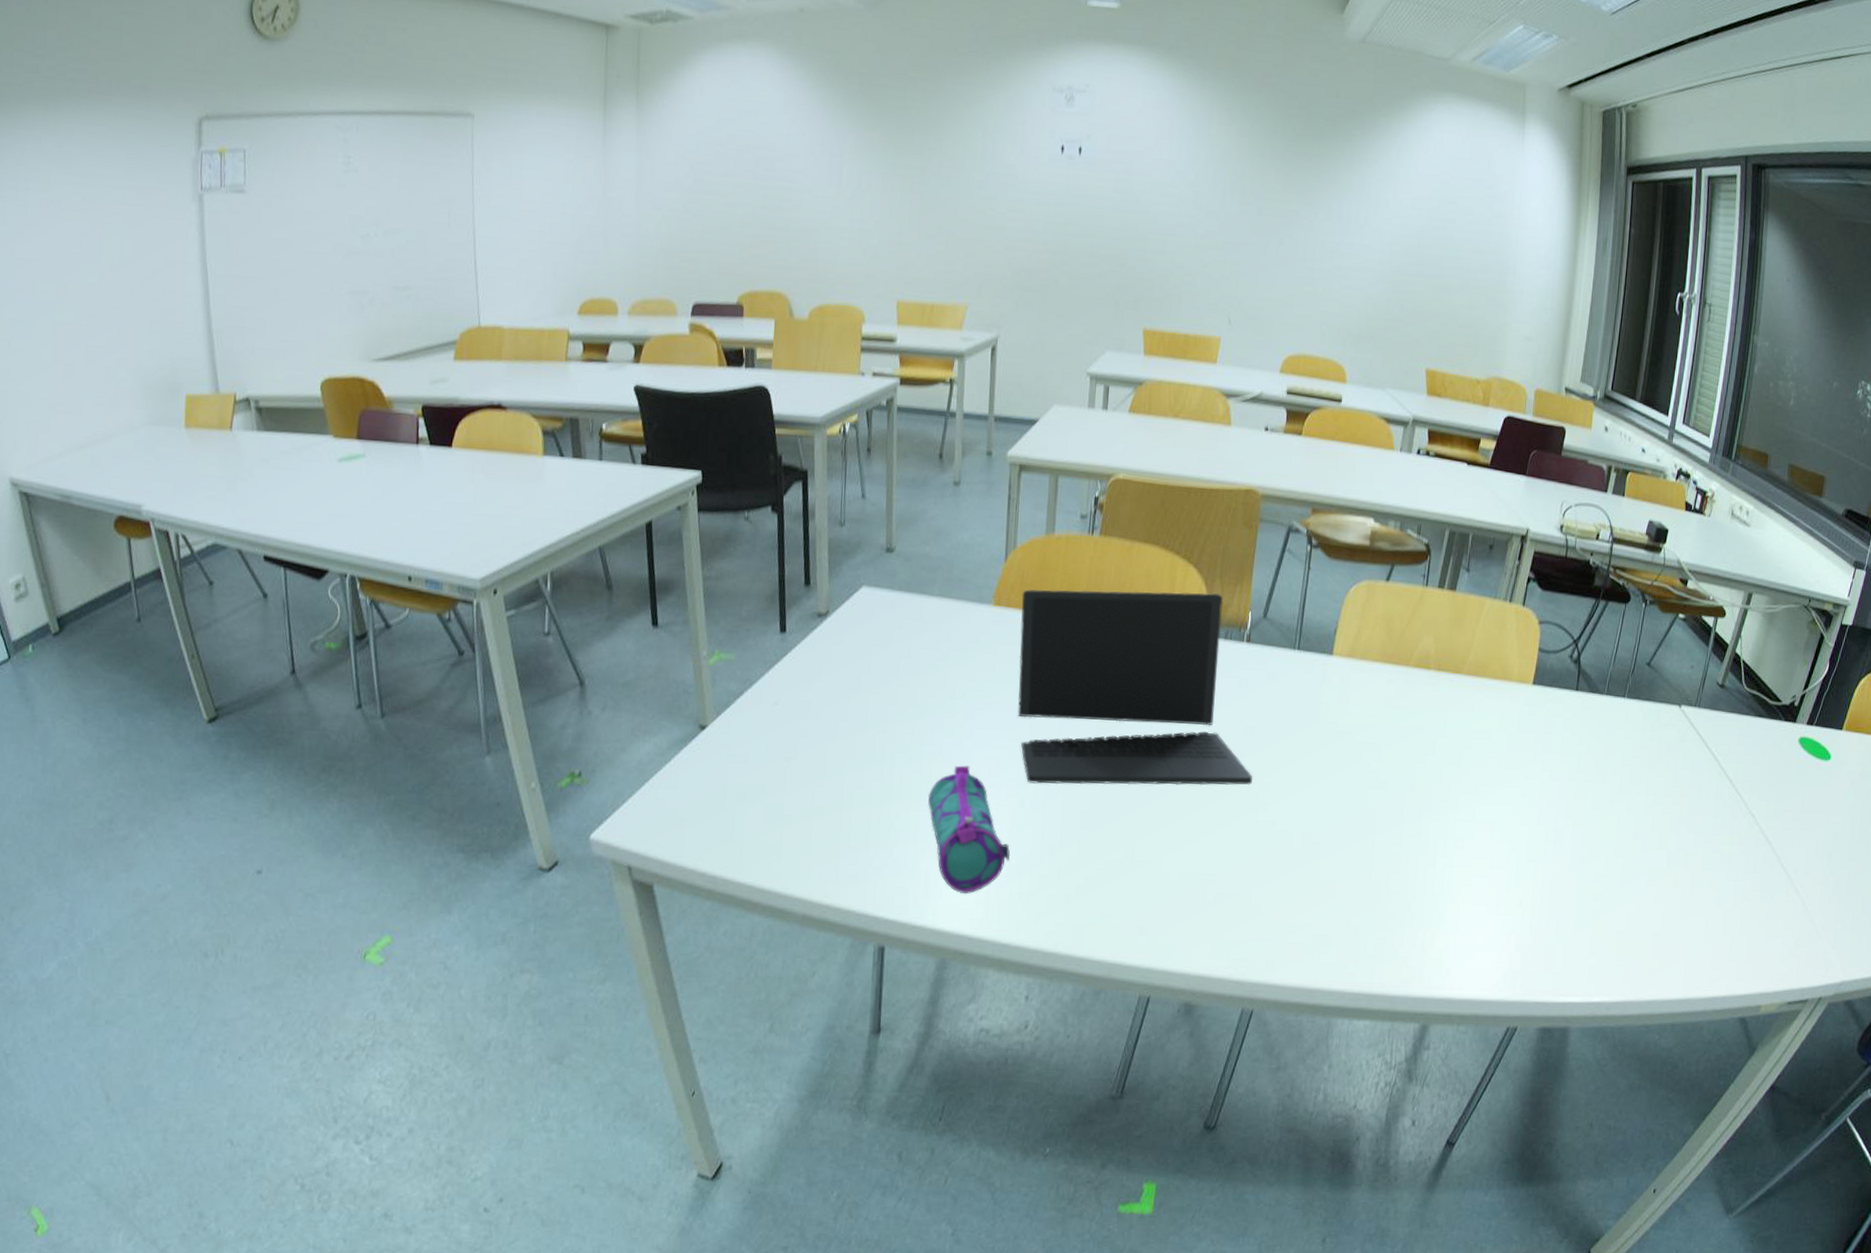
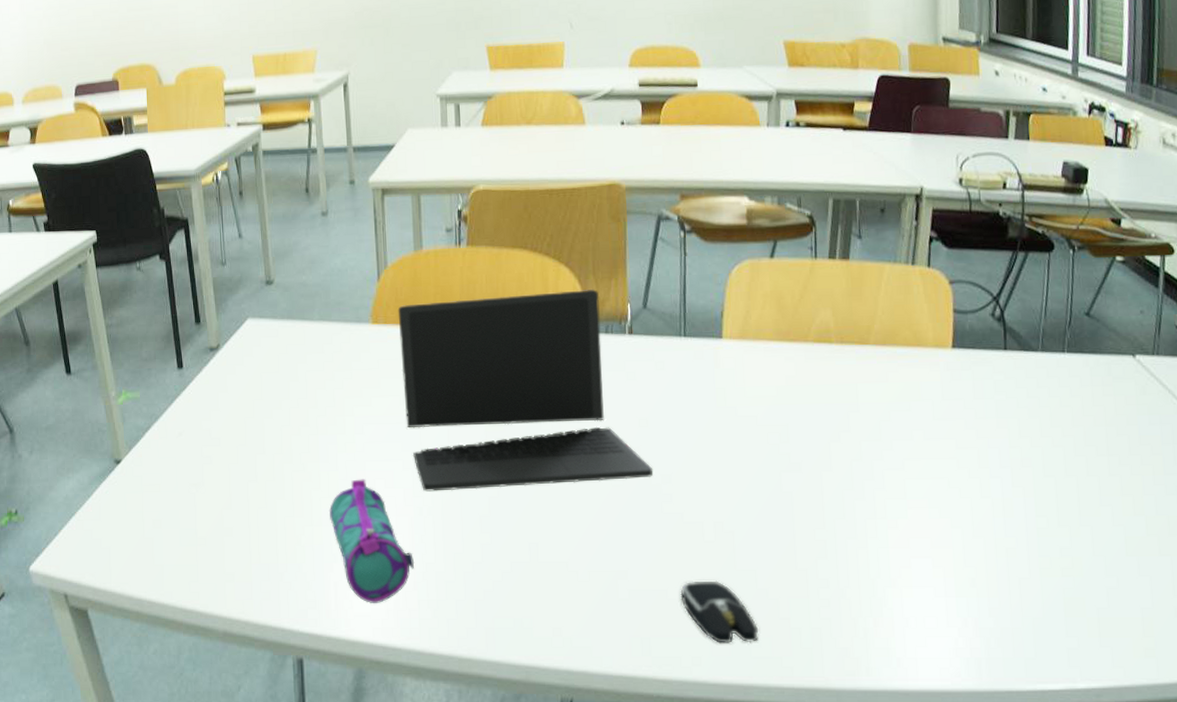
computer mouse: none [1262,888,1330,950] -> present [680,580,759,643]

